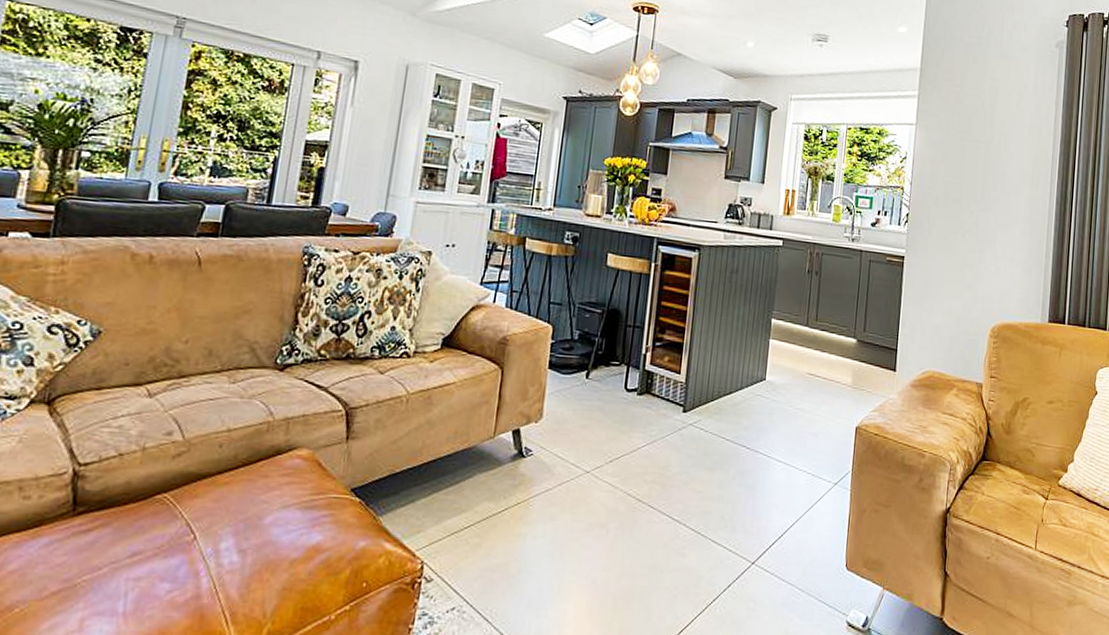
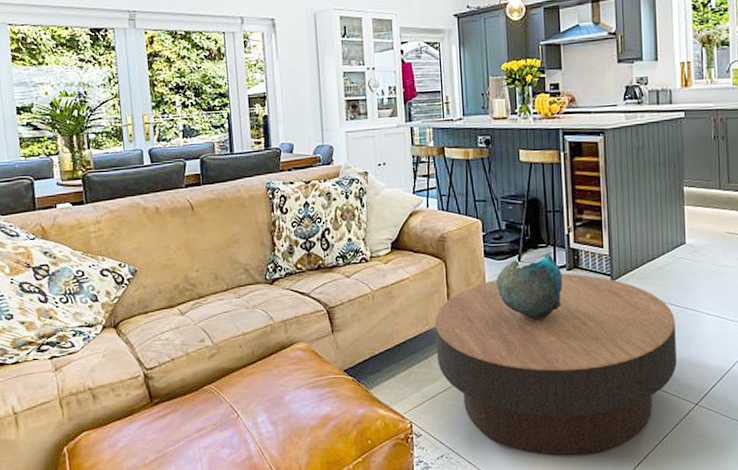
coffee table: none [470,396,744,617] -> present [434,273,677,456]
decorative bowl: none [556,373,632,448] -> present [496,253,563,319]

